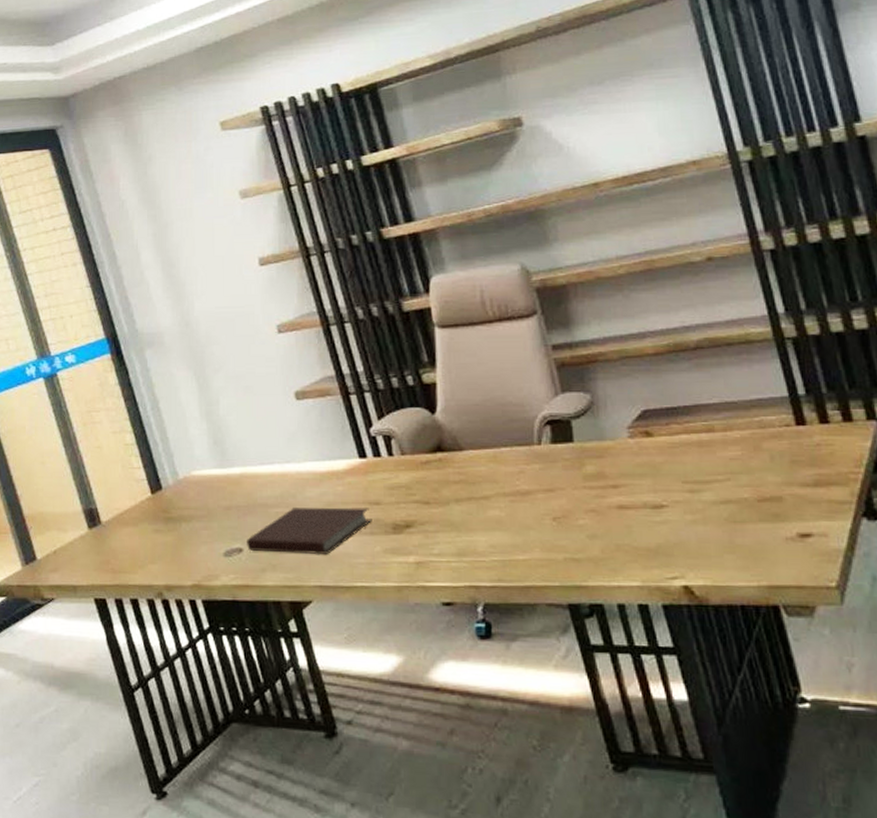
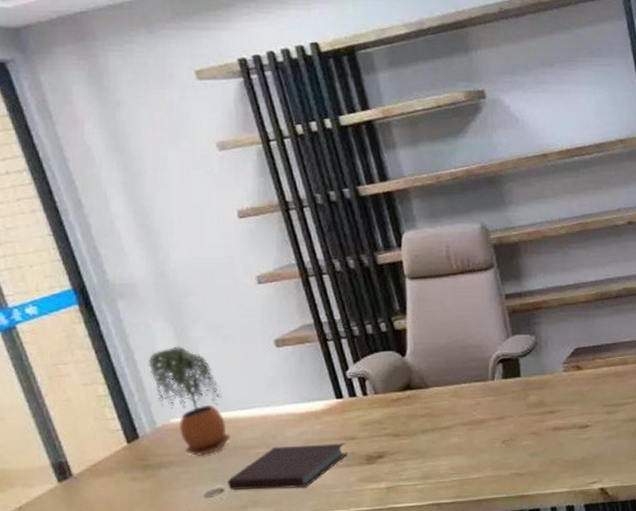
potted plant: none [172,396,250,512] -> present [148,346,231,456]

